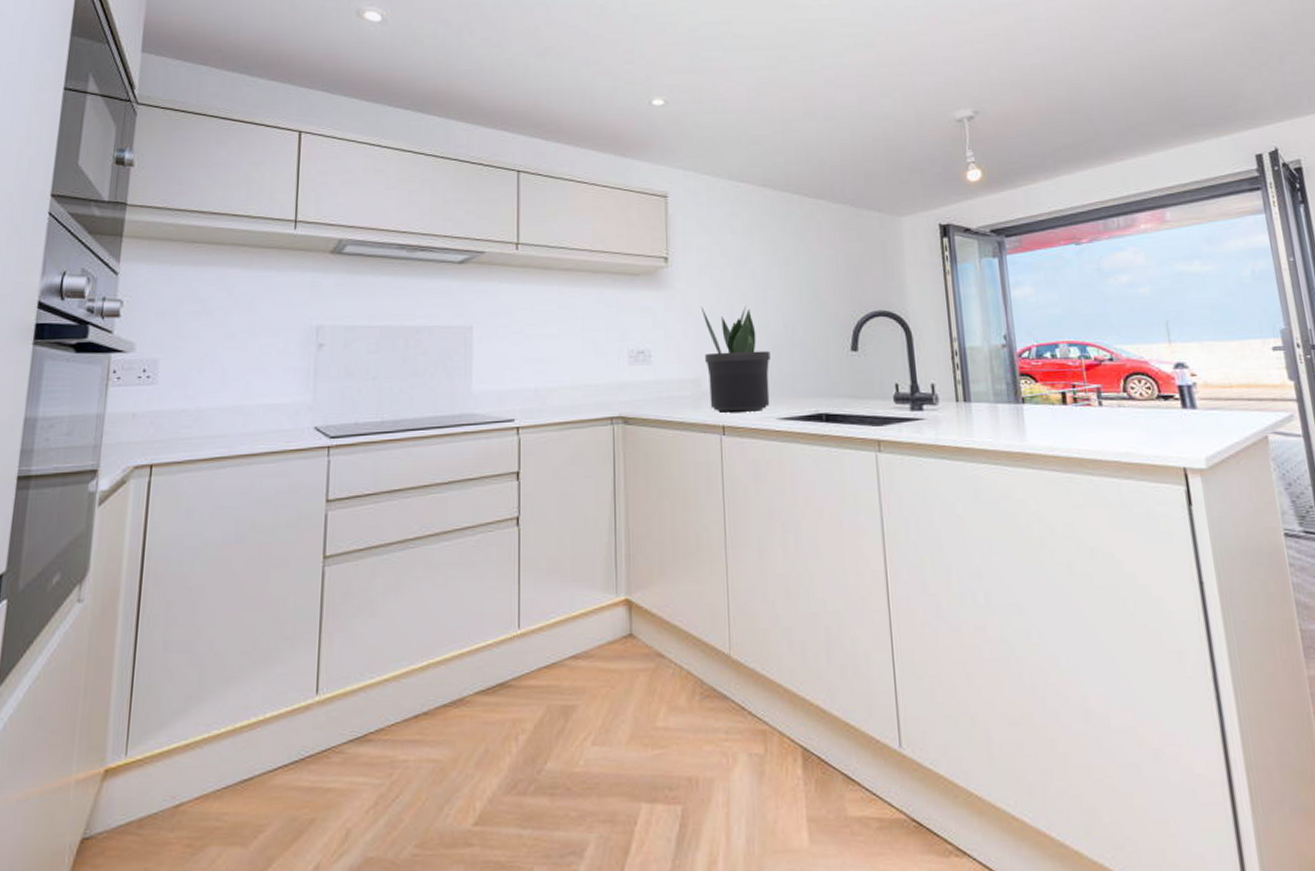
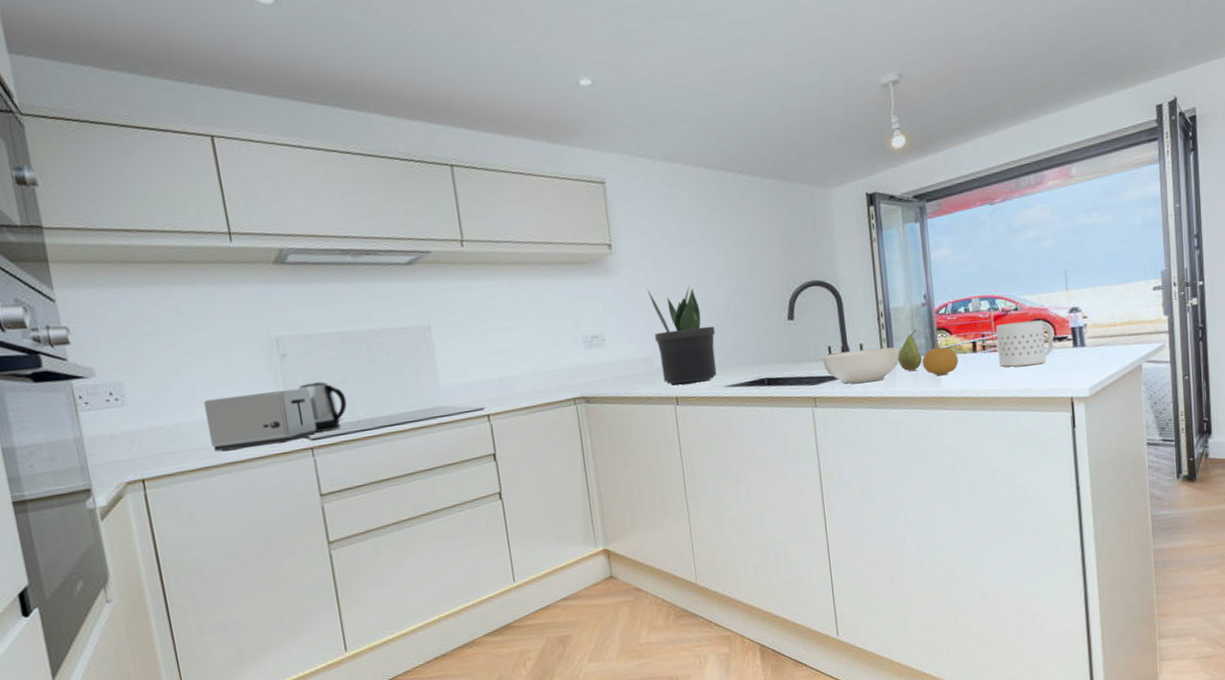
toaster: none [228,381,339,442] -> present [203,388,317,452]
kettle: none [328,375,374,431] -> present [298,381,348,433]
bowl: none [887,390,978,429] -> present [821,347,900,384]
fruit: none [975,373,1004,420] -> present [898,330,923,372]
fruit: none [1002,393,1046,428] -> present [922,346,959,376]
mug: none [1088,373,1159,426] -> present [995,320,1054,367]

